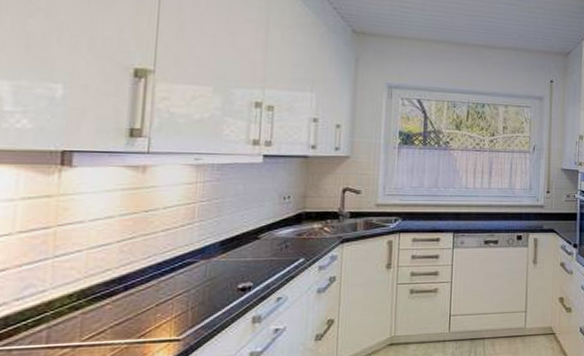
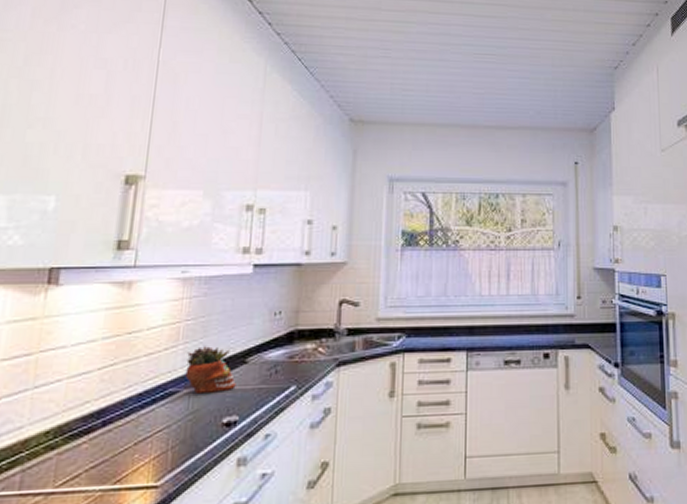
succulent planter: none [202,224,250,264] -> present [185,346,236,393]

